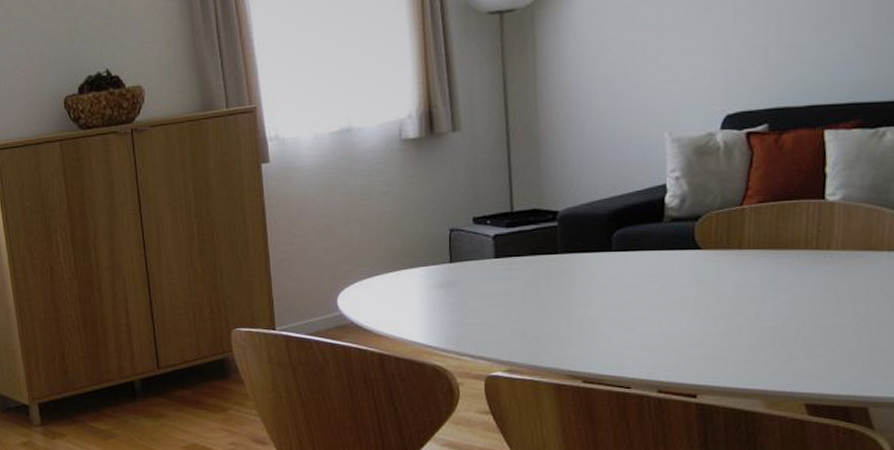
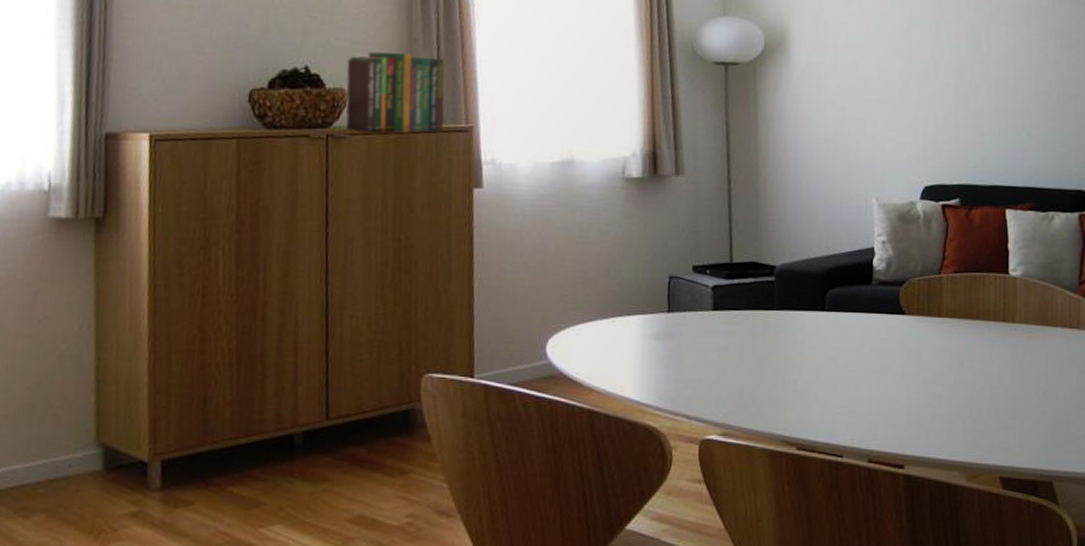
books: none [141,45,229,124] -> present [346,51,445,134]

